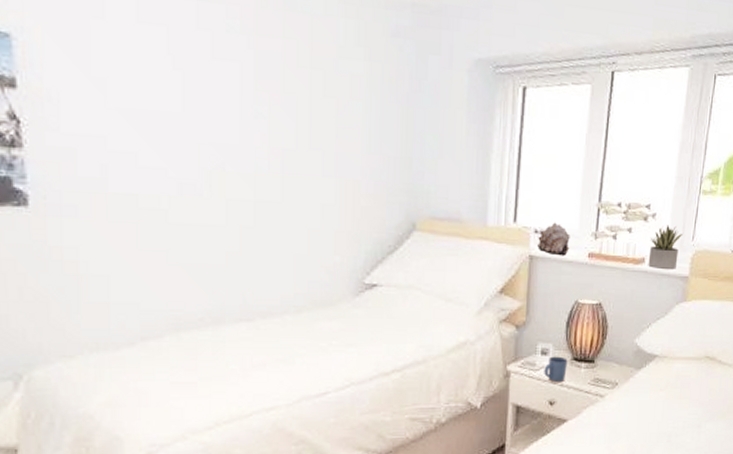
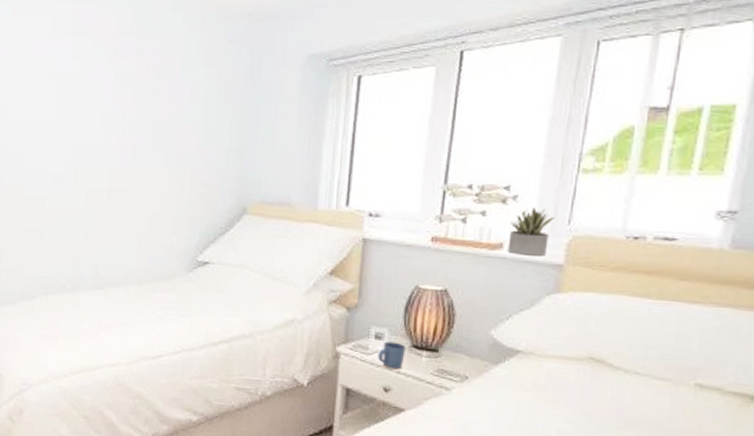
seashell: present [537,222,570,256] -> none [372,205,410,240]

